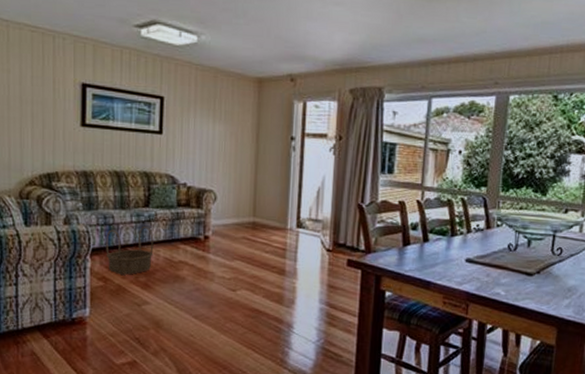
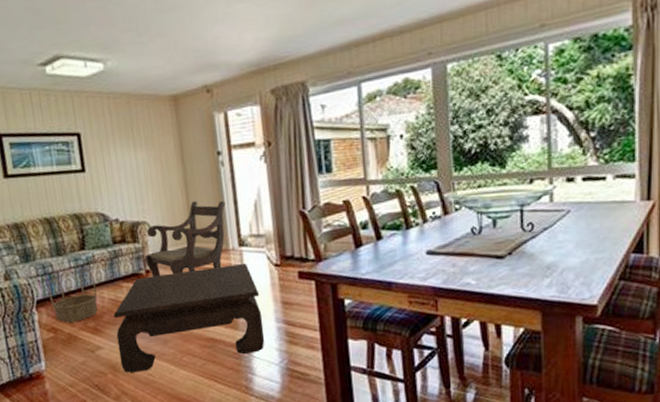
coffee table: none [165,242,309,332] -> present [113,263,265,373]
armchair: none [205,179,291,245] -> present [144,201,225,277]

